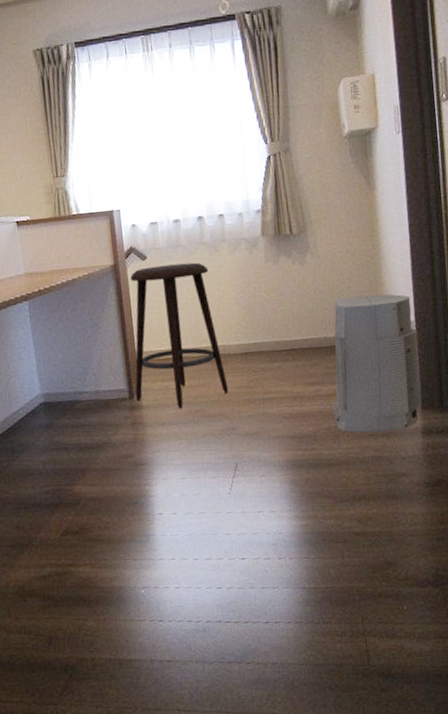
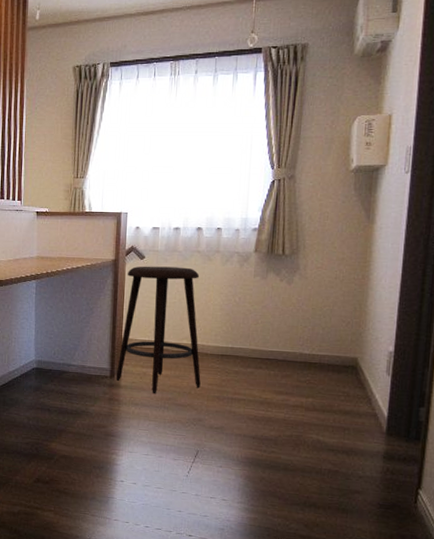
air purifier: present [332,294,422,433] -> none [297,319,395,451]

